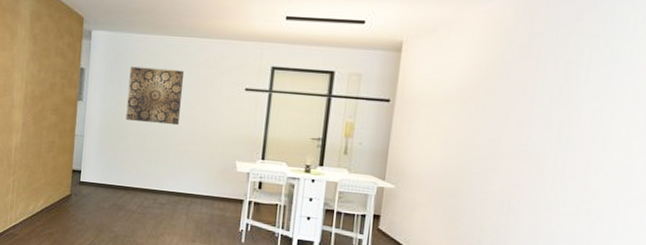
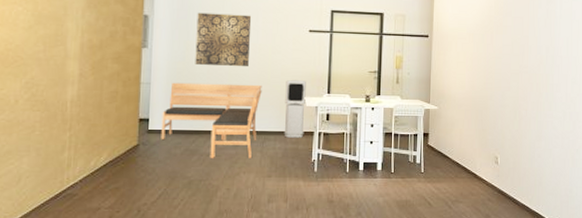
bench: none [91,136,191,220] -> present [161,82,262,158]
air purifier: none [211,141,239,205] -> present [284,79,306,138]

